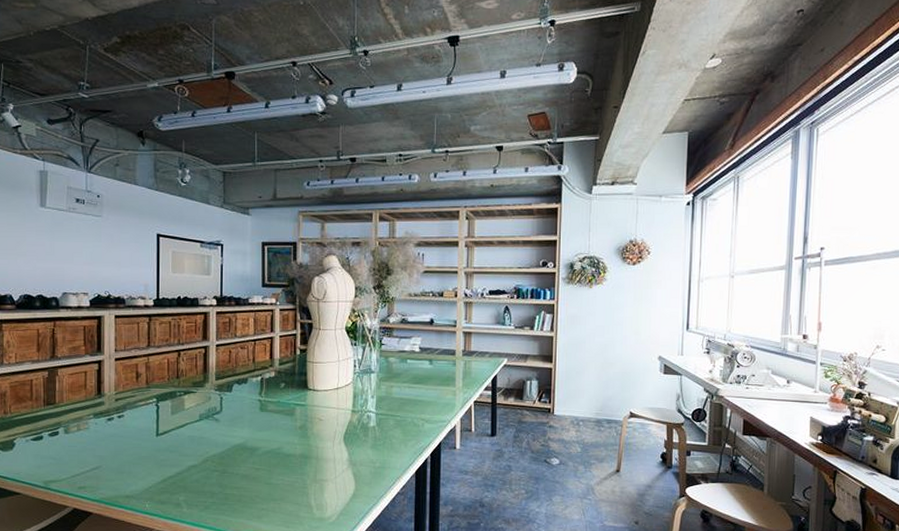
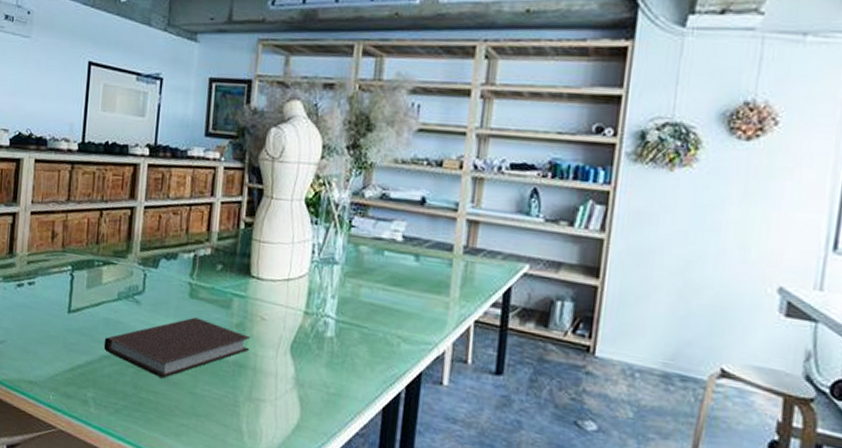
notebook: none [190,426,312,476] -> present [103,317,251,379]

